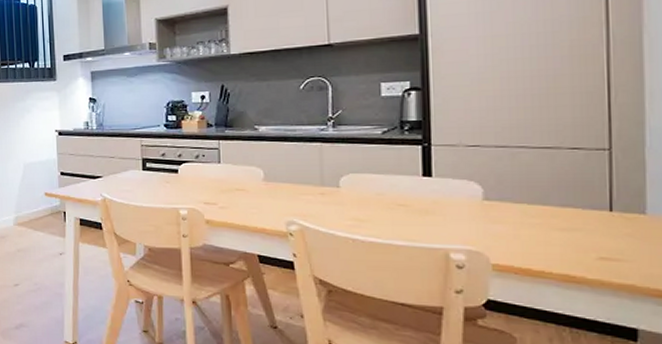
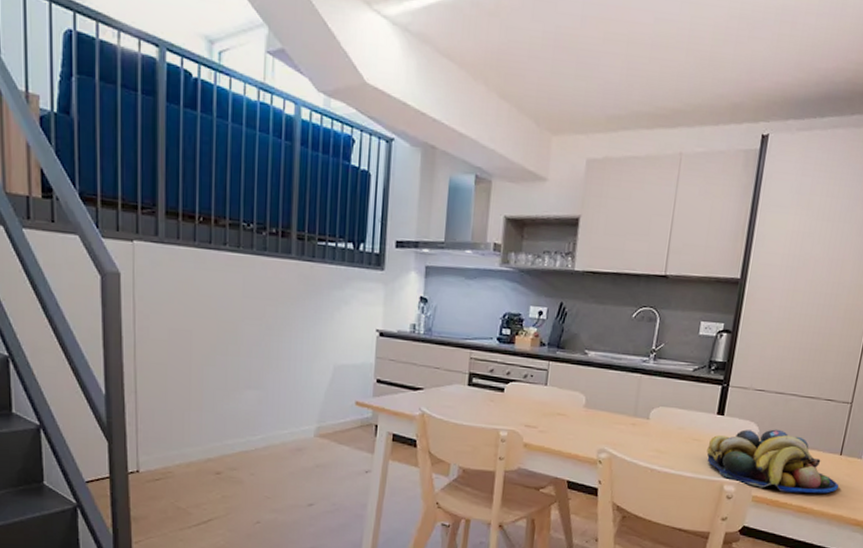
fruit bowl: none [418,187,618,259] -> present [706,429,839,494]

